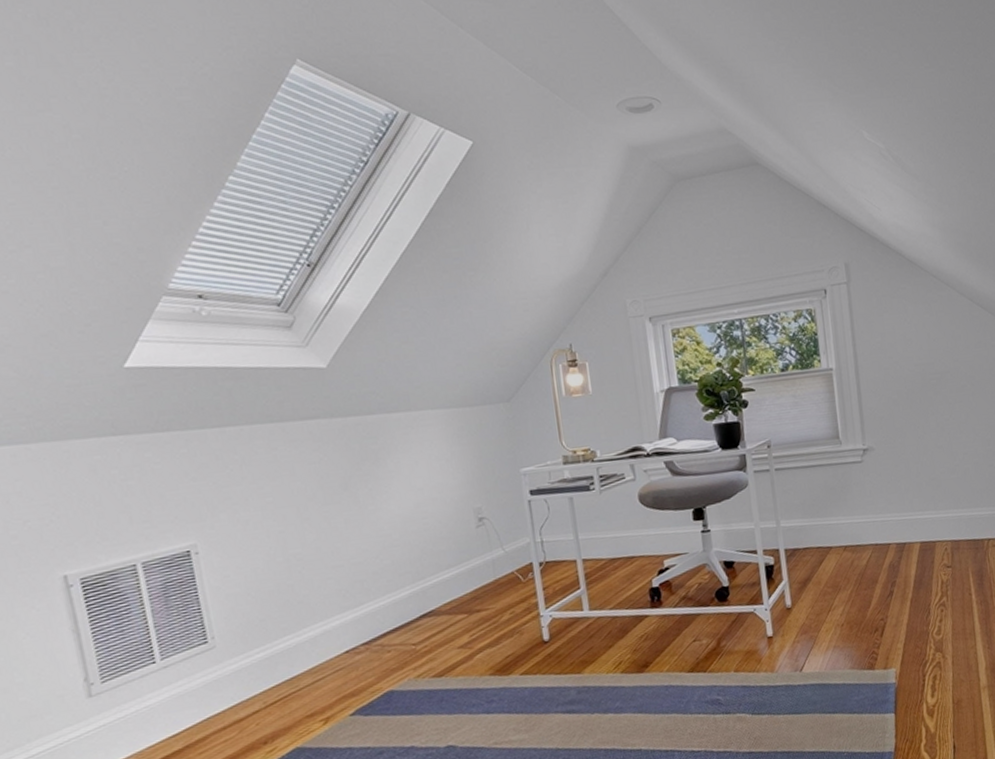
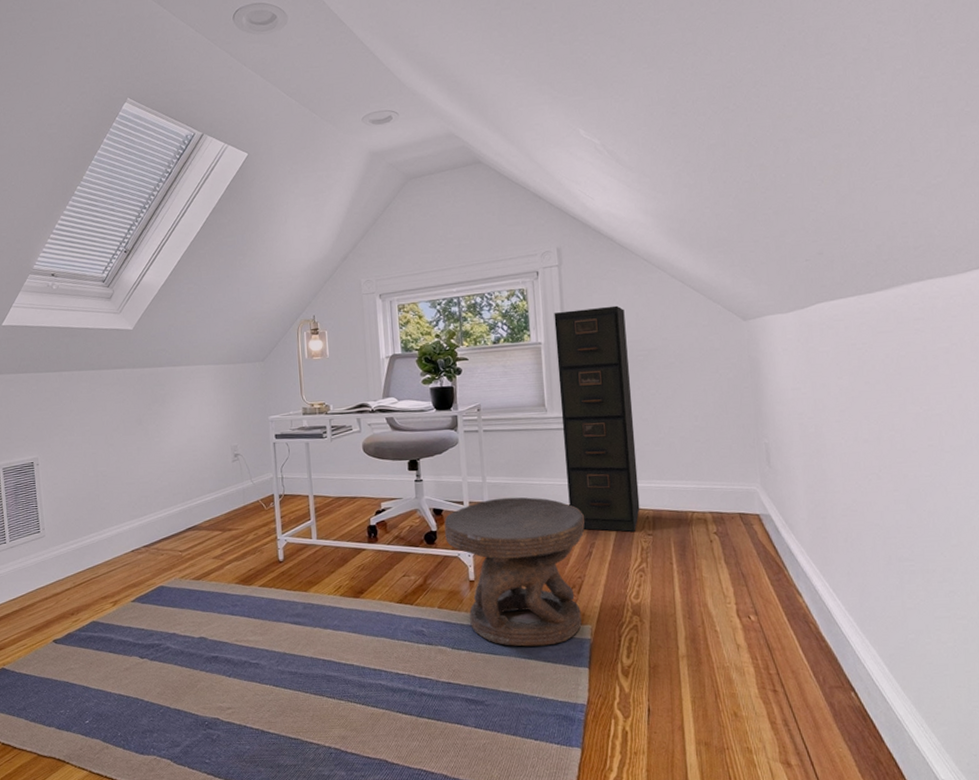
carved stool: none [737,538,886,702] -> present [444,497,585,647]
filing cabinet: none [844,326,939,568] -> present [554,305,640,532]

